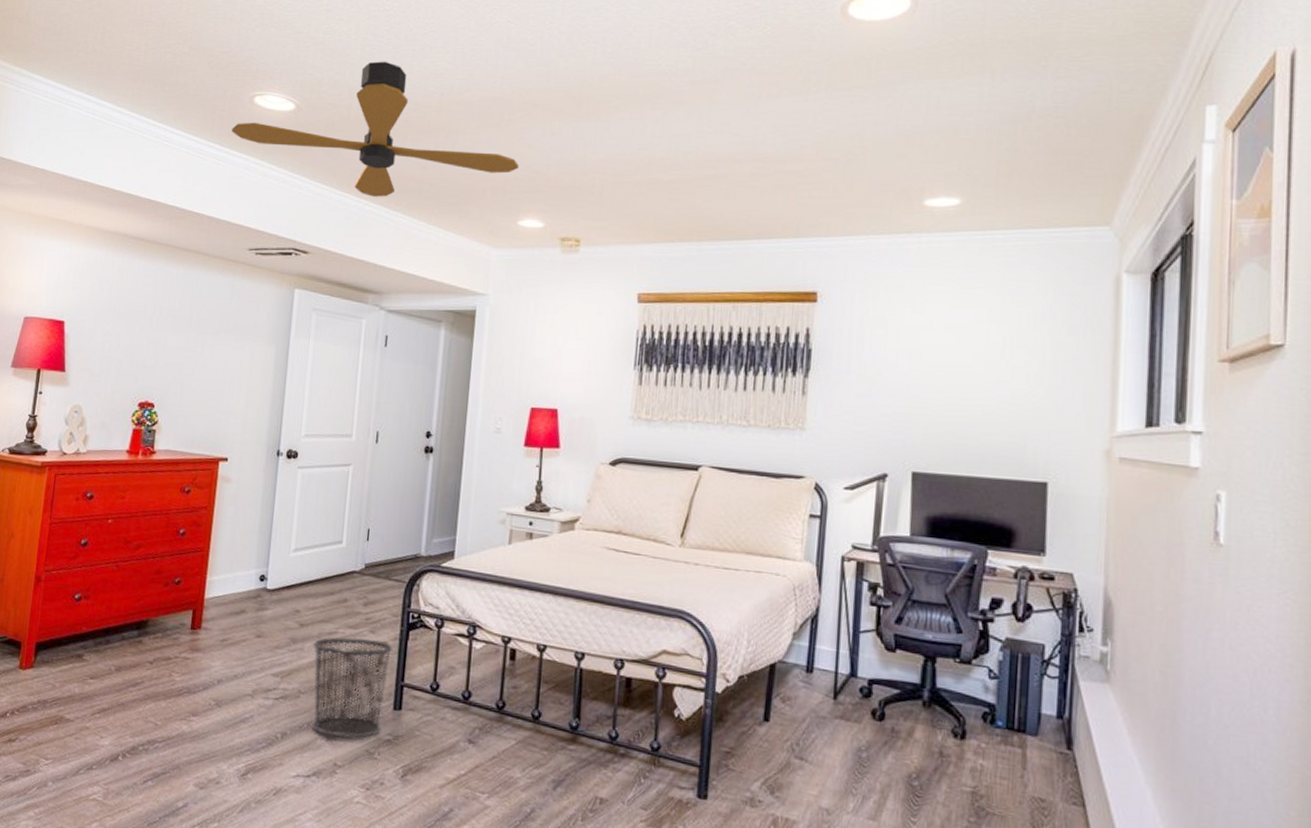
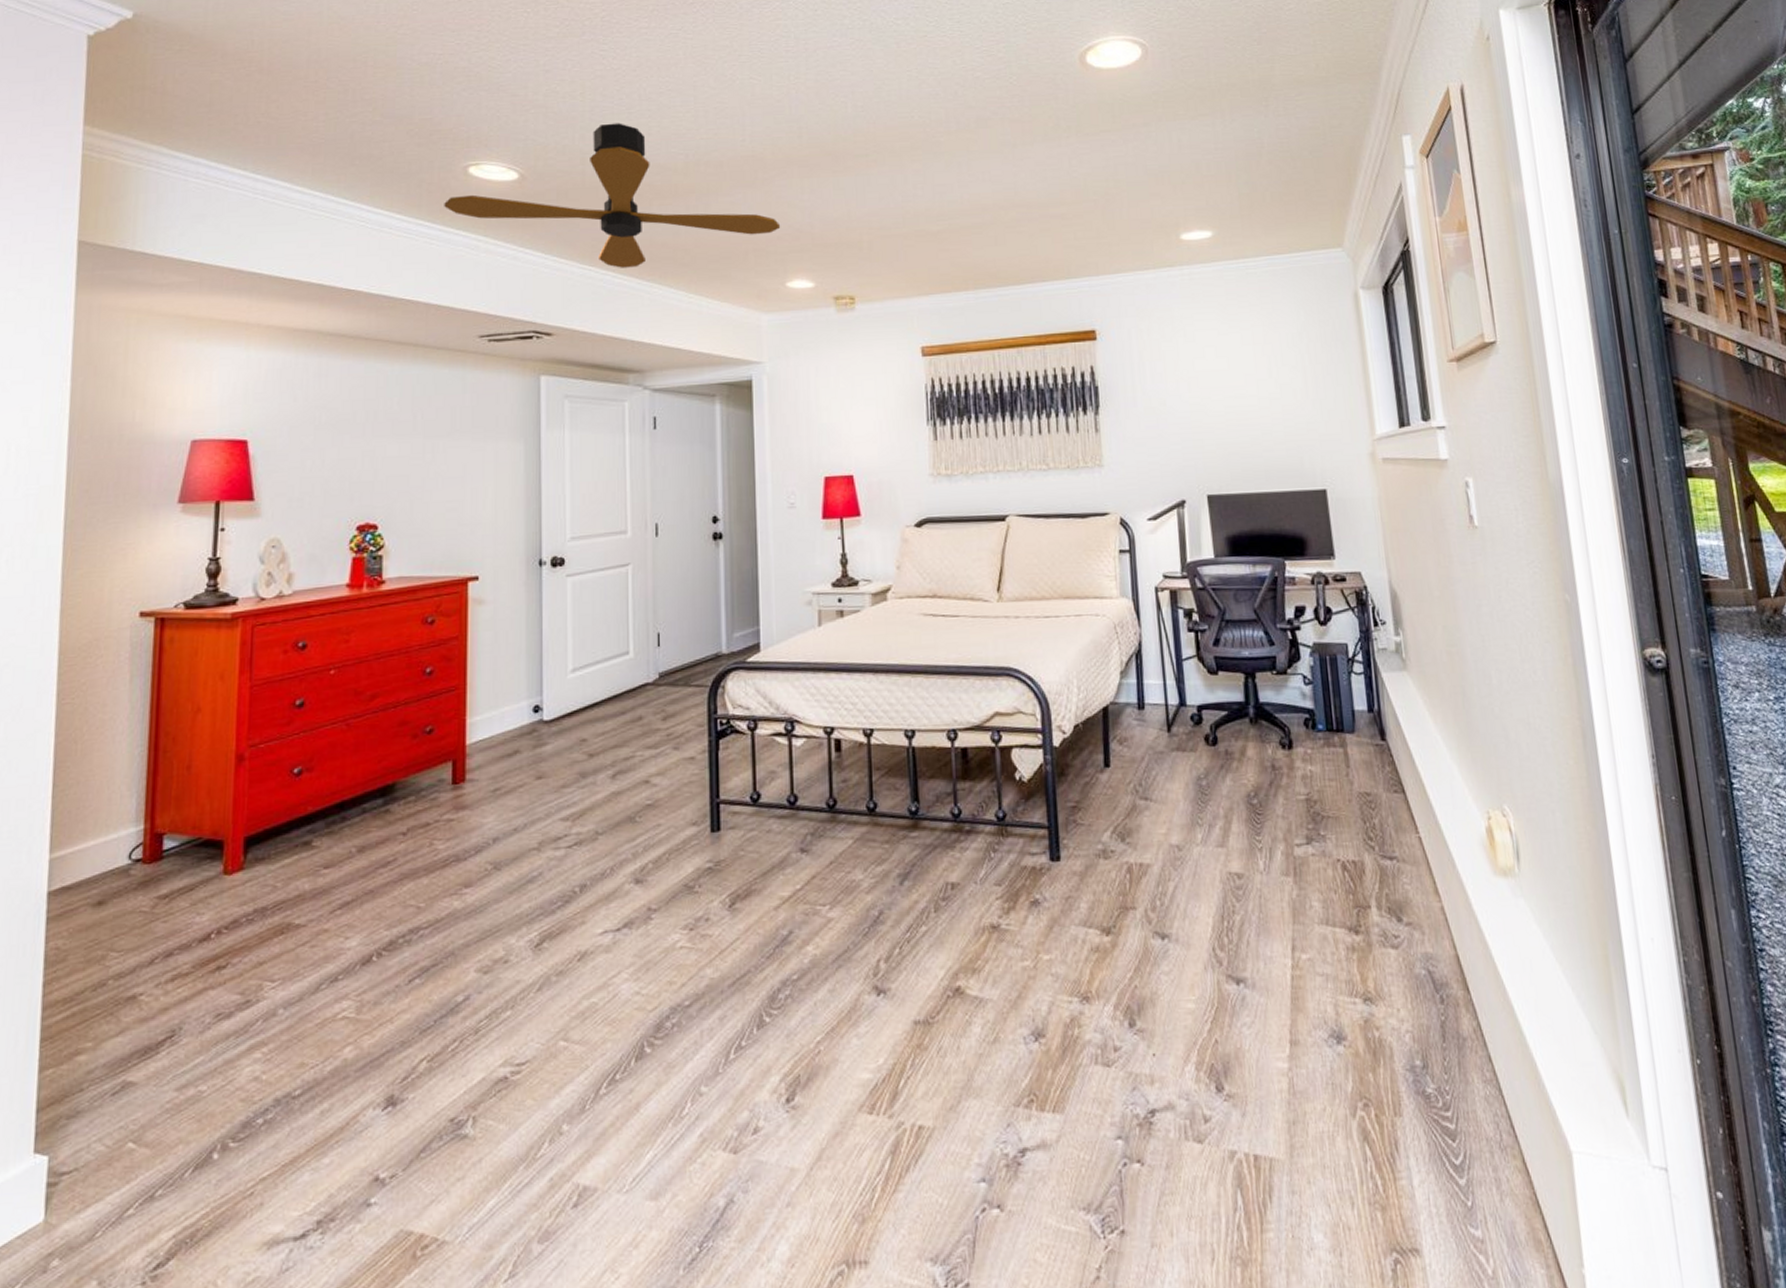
waste bin: present [312,637,394,738] -> none [608,757,703,877]

